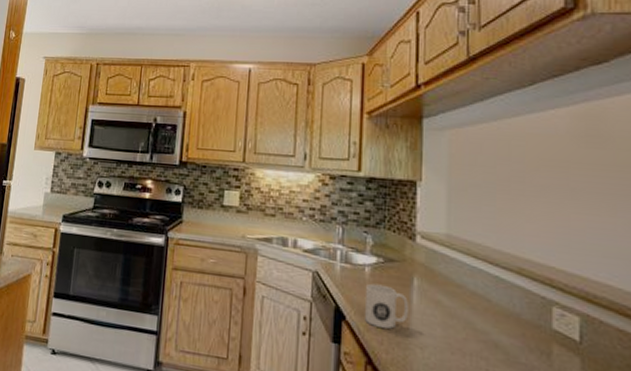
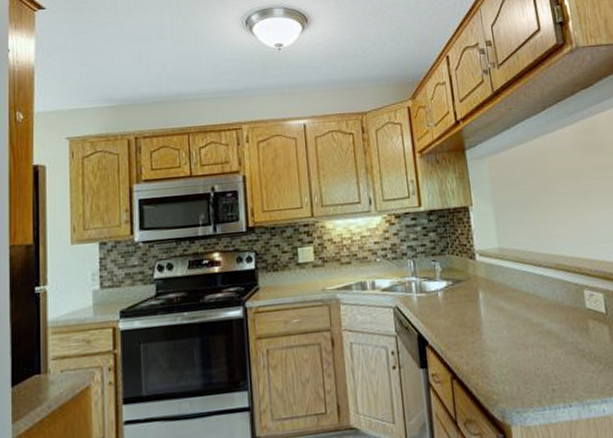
mug: present [364,283,408,329] -> none [440,304,479,344]

